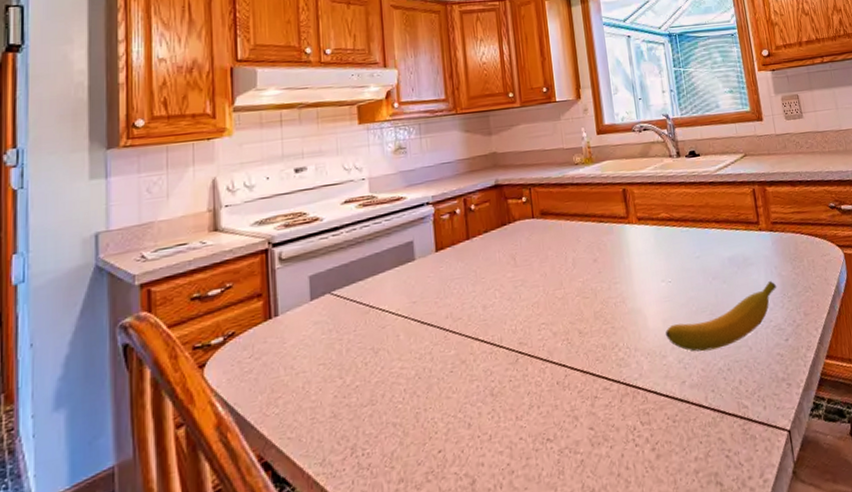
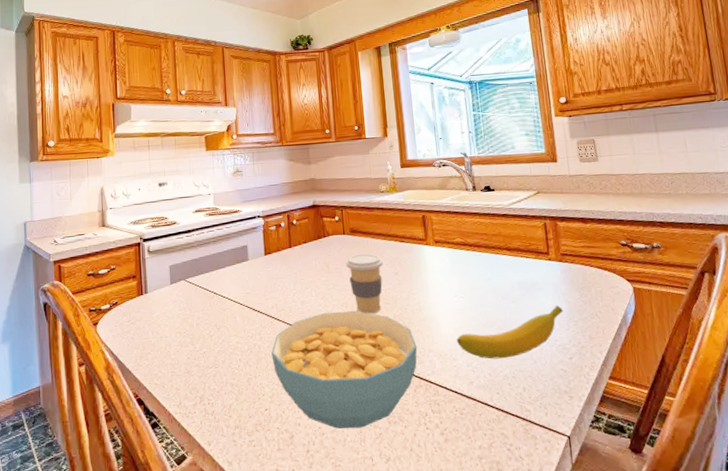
cereal bowl: none [445,310,623,463] -> present [271,311,418,430]
coffee cup: none [536,239,580,314] -> present [346,253,383,314]

